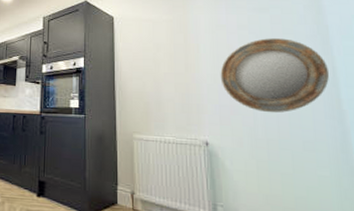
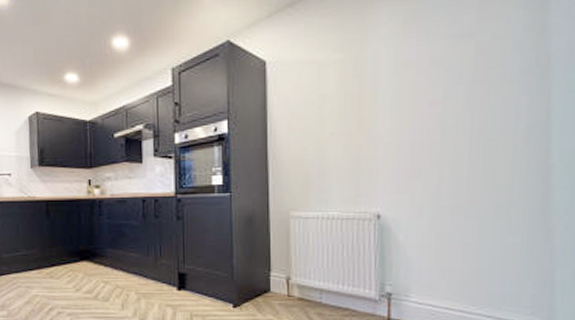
home mirror: present [220,38,330,113] -> none [401,75,542,174]

